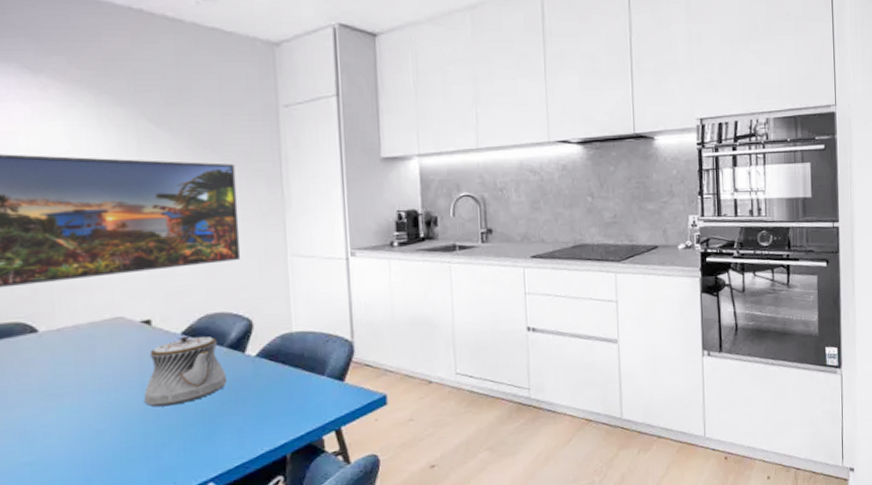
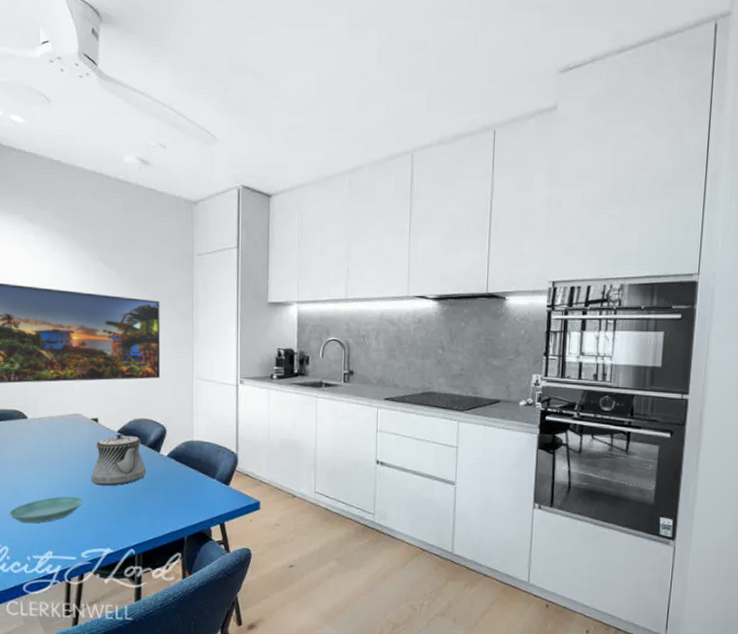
saucer: none [12,426,134,476] -> present [9,496,83,524]

